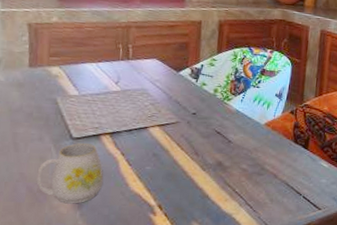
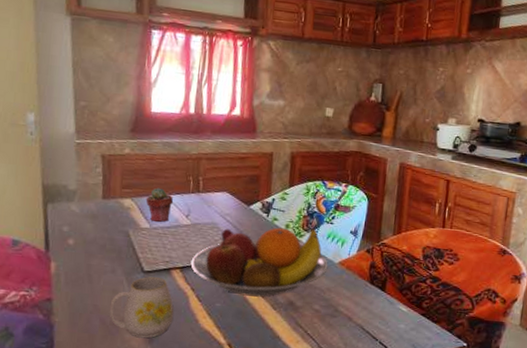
potted succulent: none [74,55,103,90] -> present [145,187,174,223]
fruit bowl: none [120,92,255,159] -> present [190,227,328,297]

